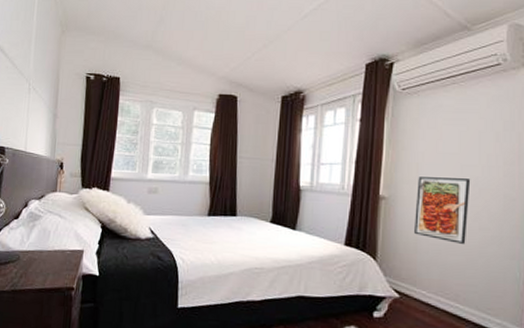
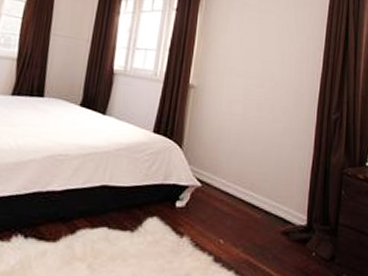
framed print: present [414,177,471,244] -> none [218,68,269,135]

